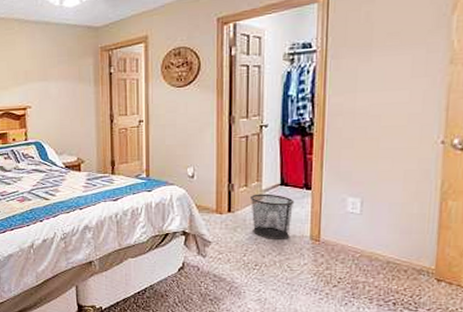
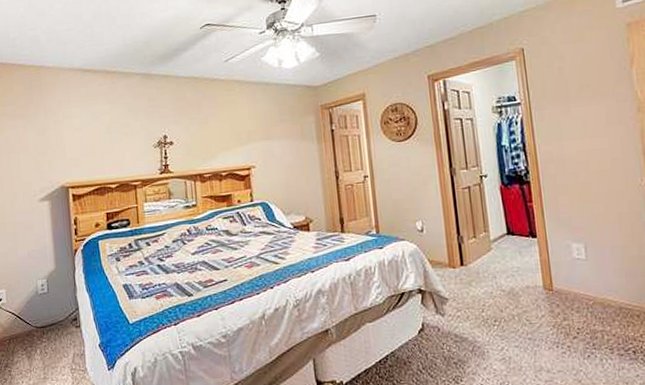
waste bin: present [251,193,295,239] -> none [480,244,524,292]

